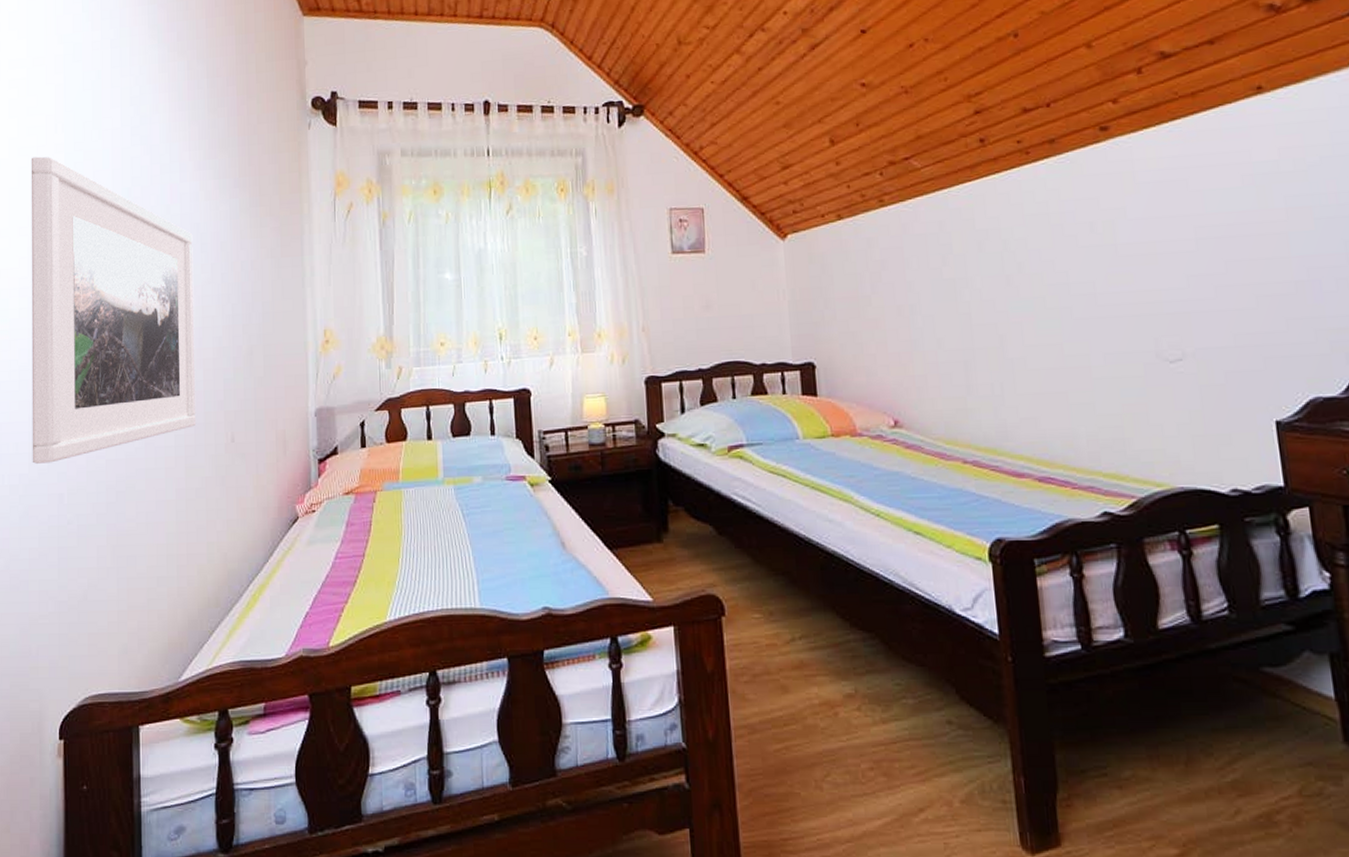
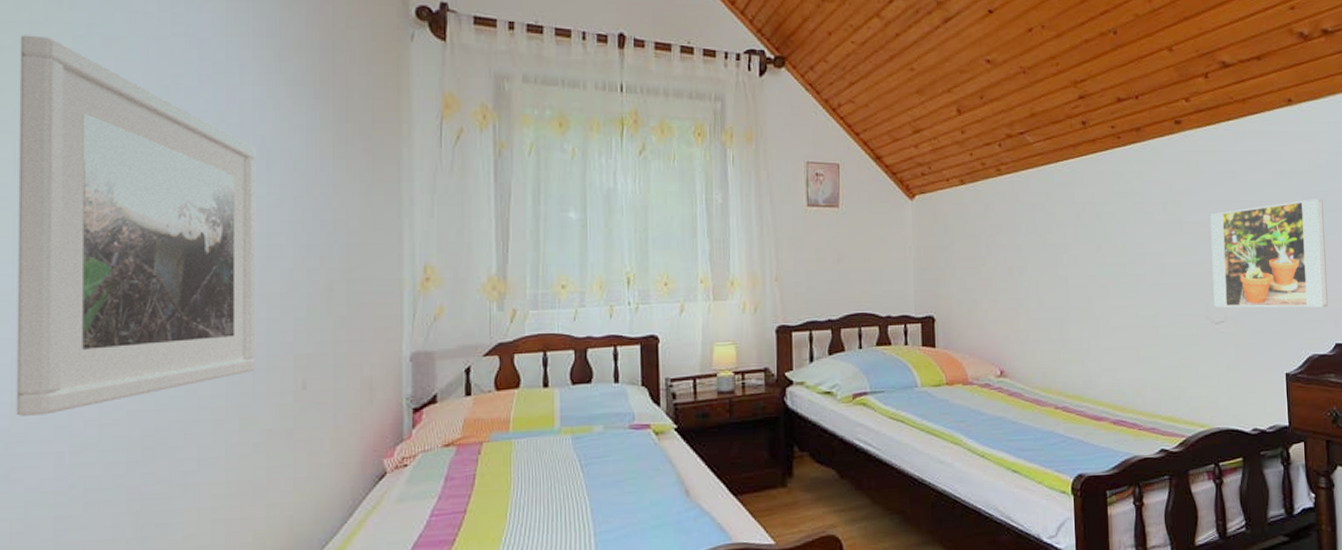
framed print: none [1155,204,1334,343] -> present [1210,199,1328,308]

